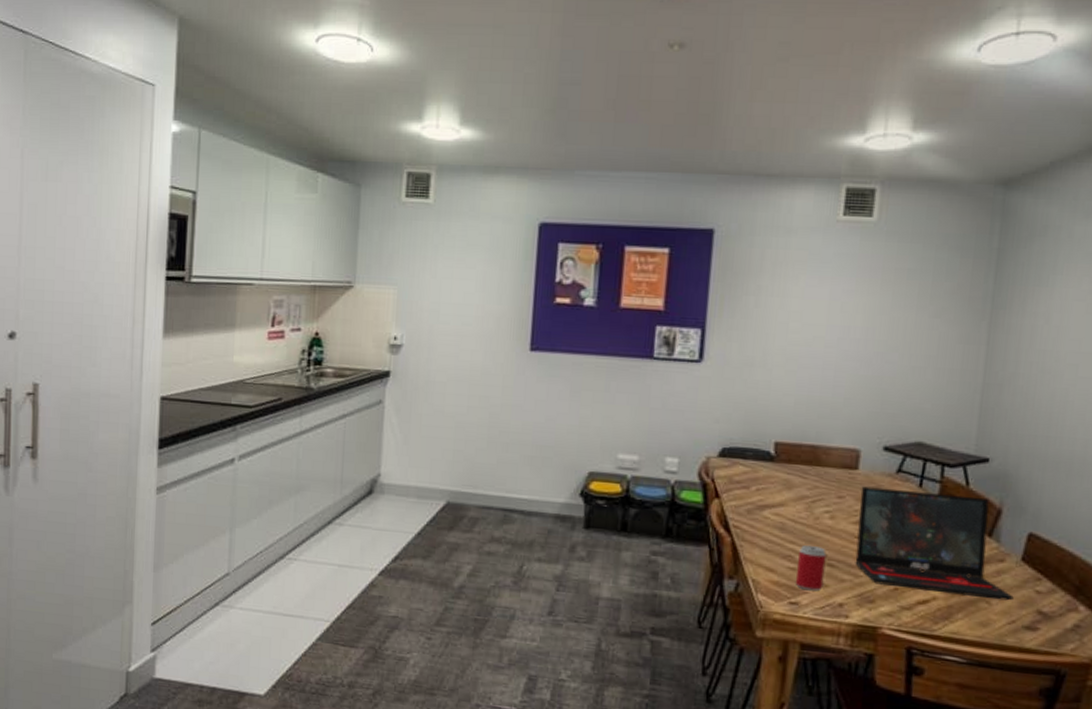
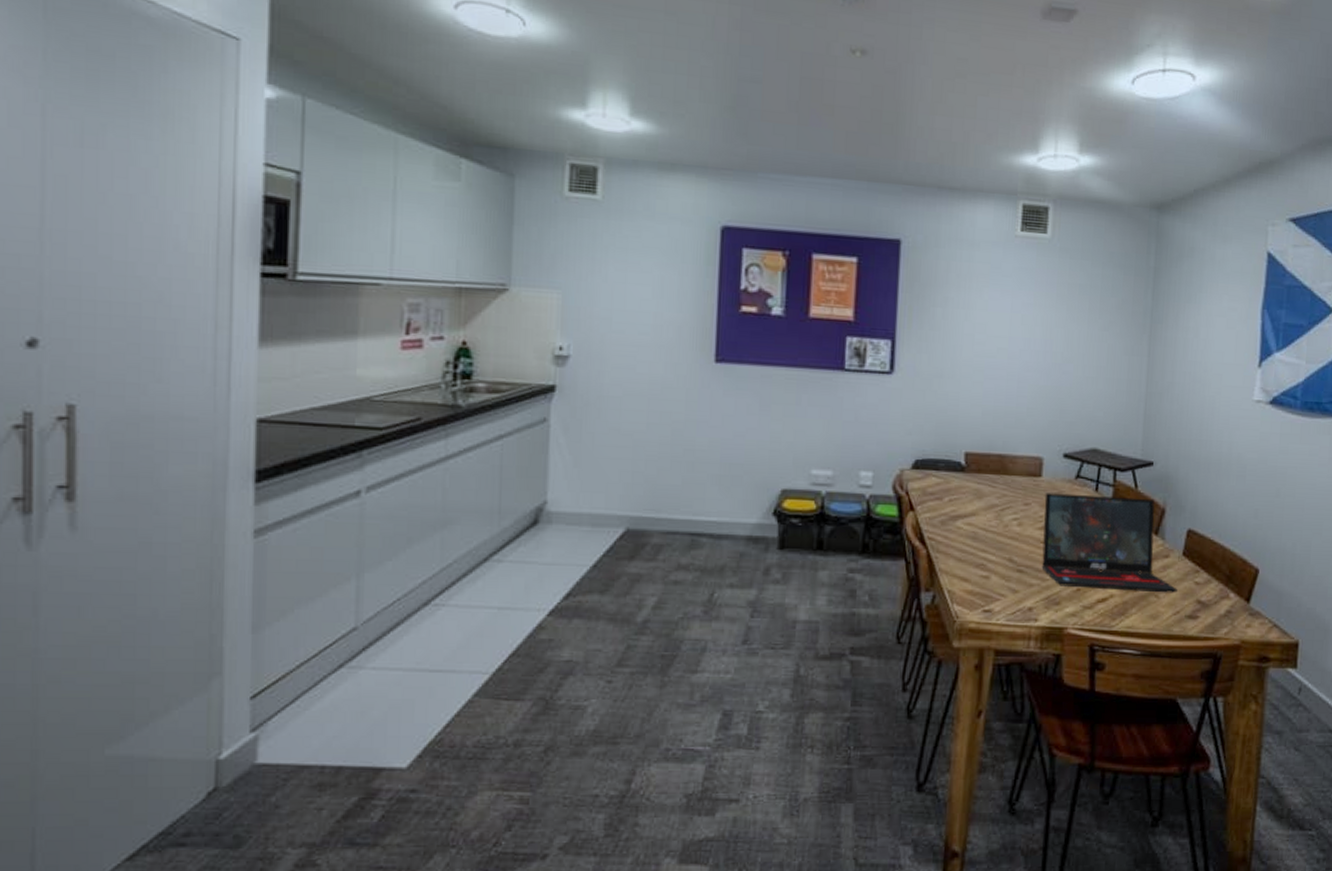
beverage can: present [795,545,827,591] -> none [988,553,1016,598]

